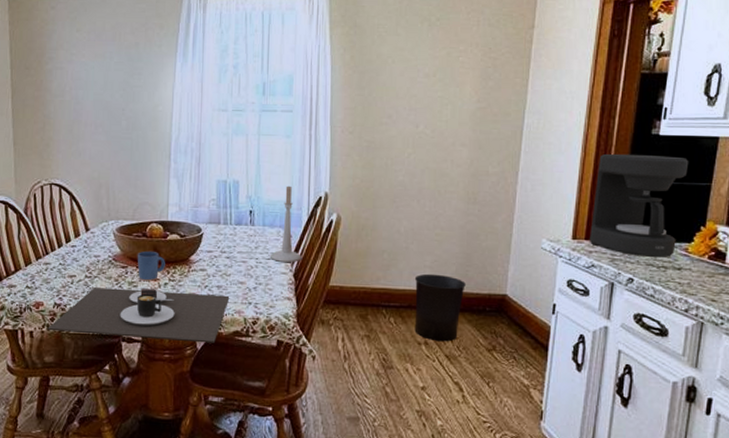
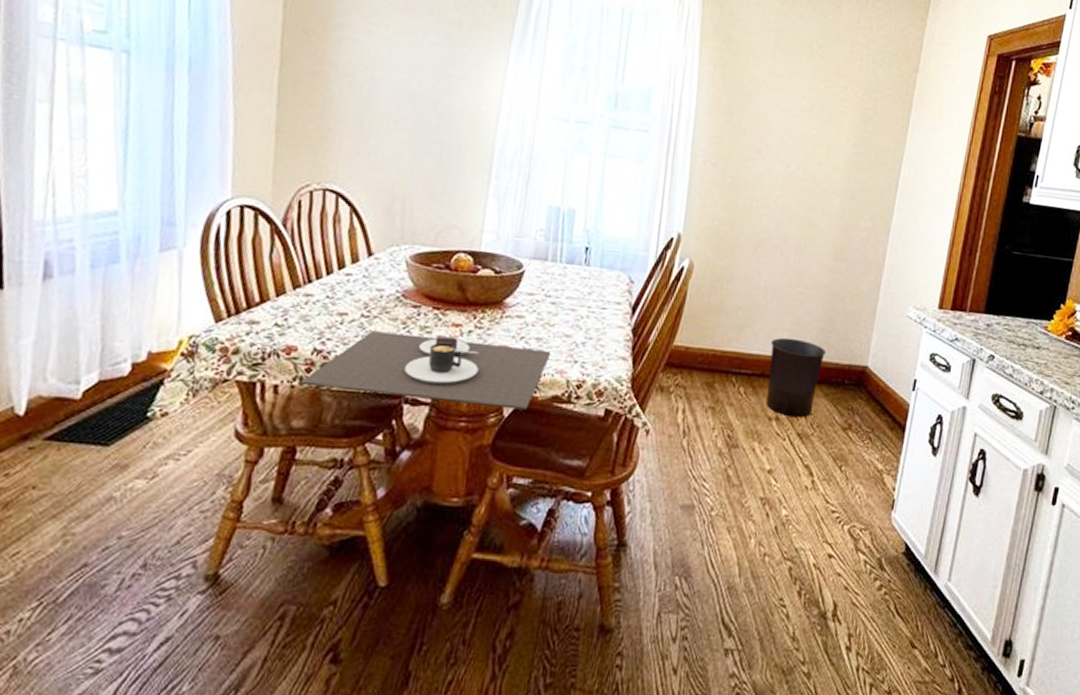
mug: present [137,250,165,281] -> none [434,287,472,327]
candlestick: present [269,185,303,263] -> none [605,220,645,315]
coffee maker: present [590,153,689,258] -> none [955,218,1055,336]

